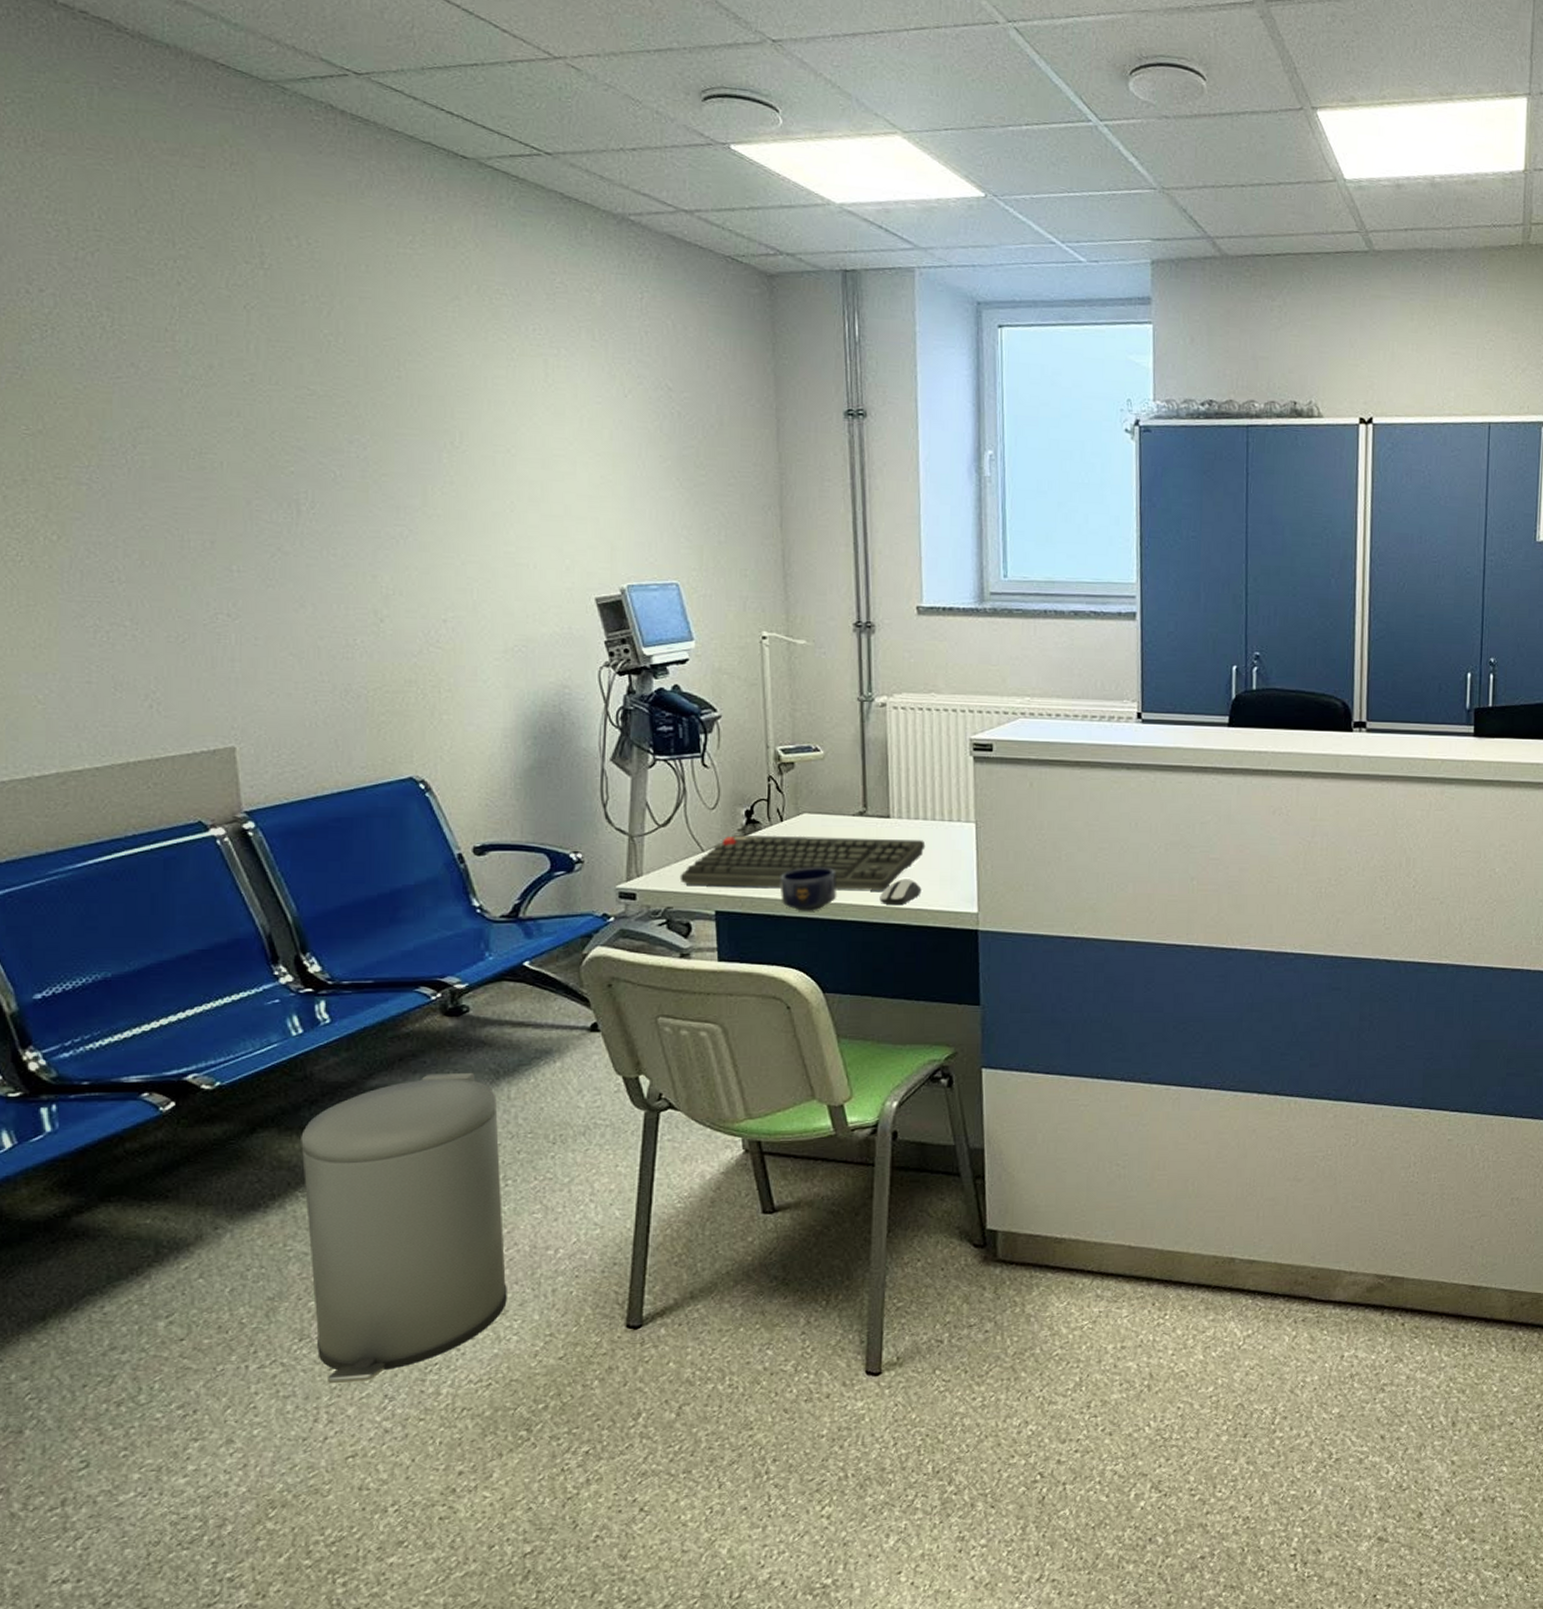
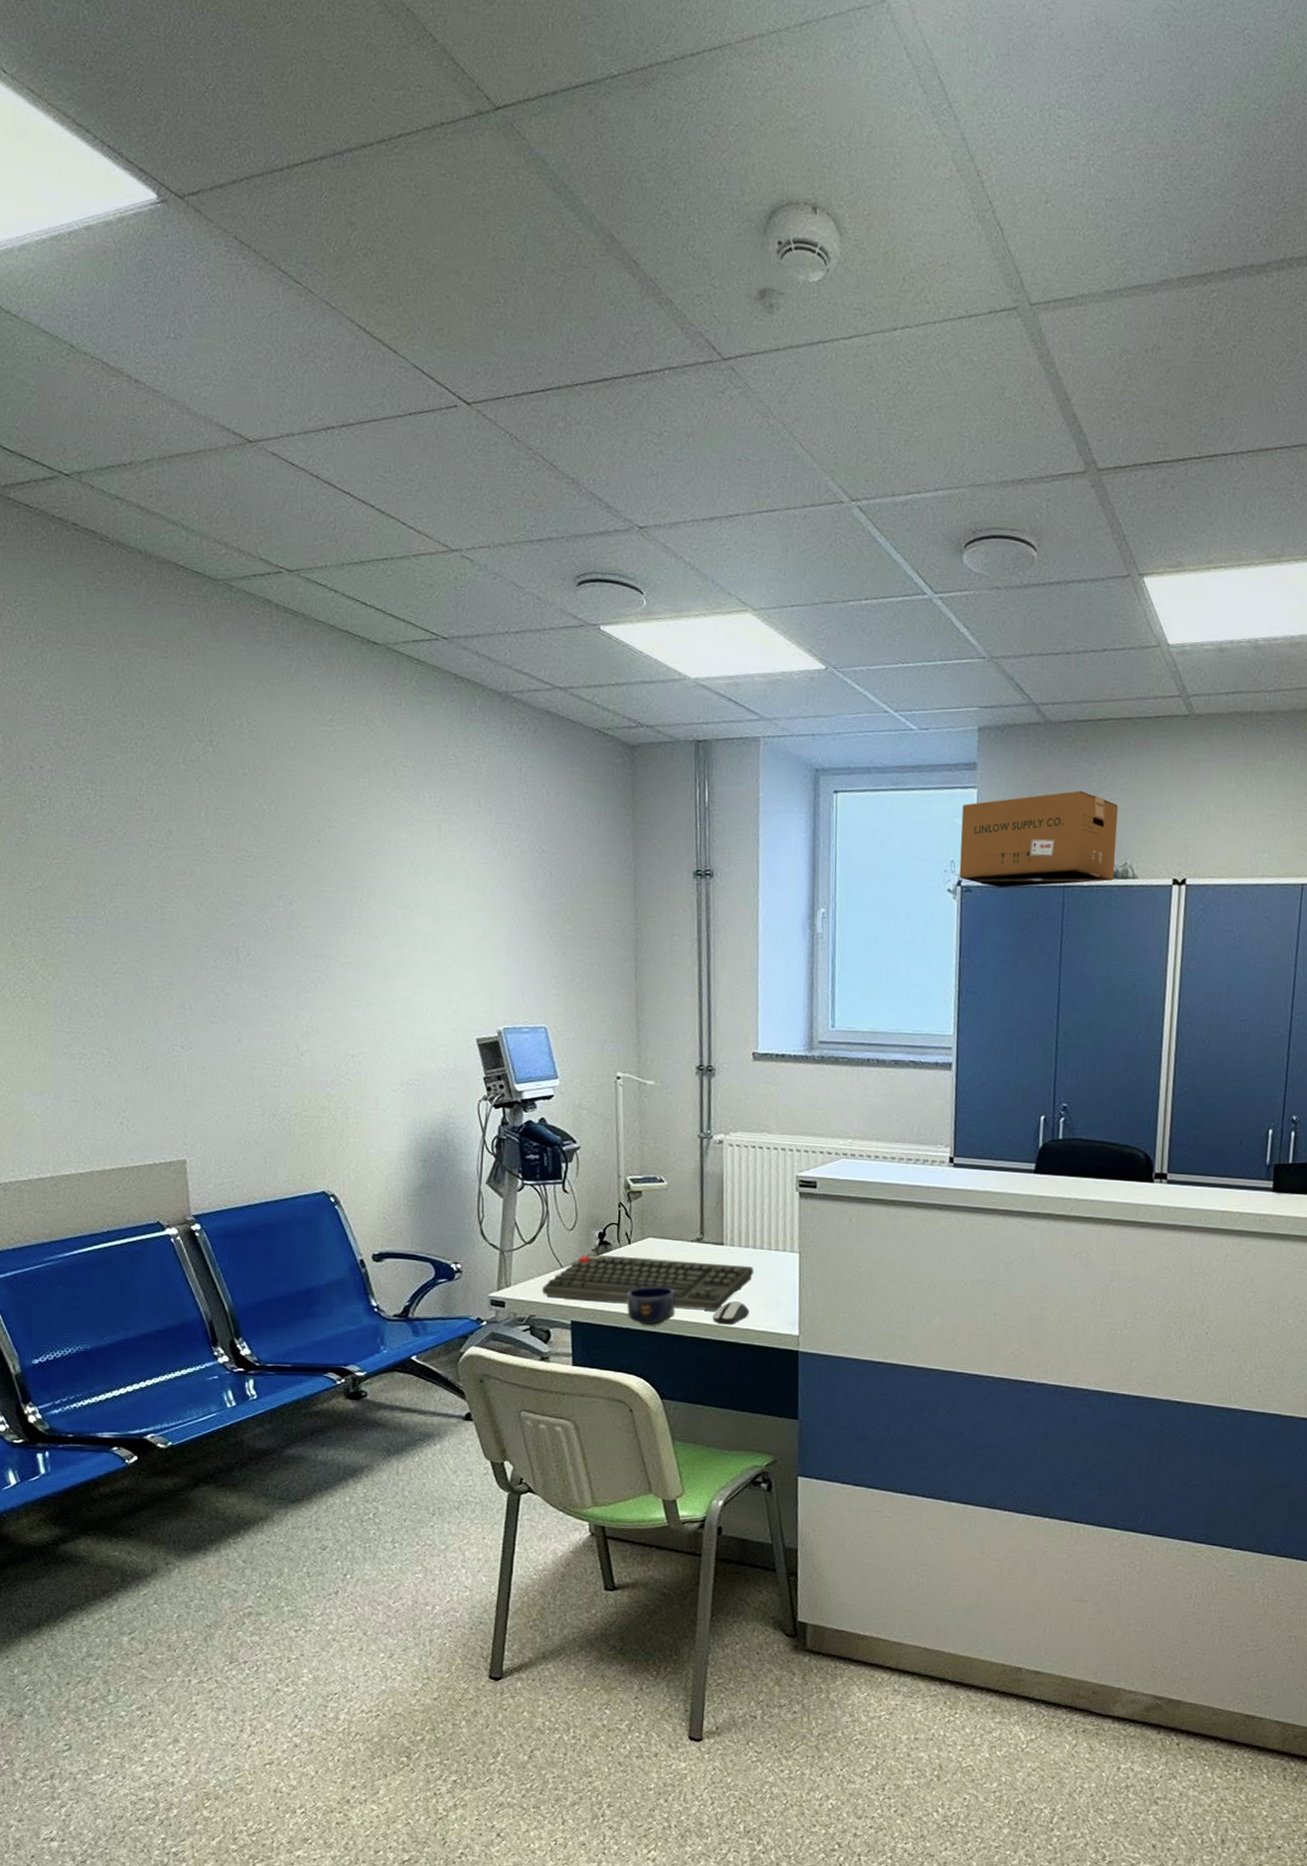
pedal bin: present [301,1073,507,1384] -> none [233,1447,393,1703]
box: none [1136,326,1301,427] -> present [959,790,1119,888]

